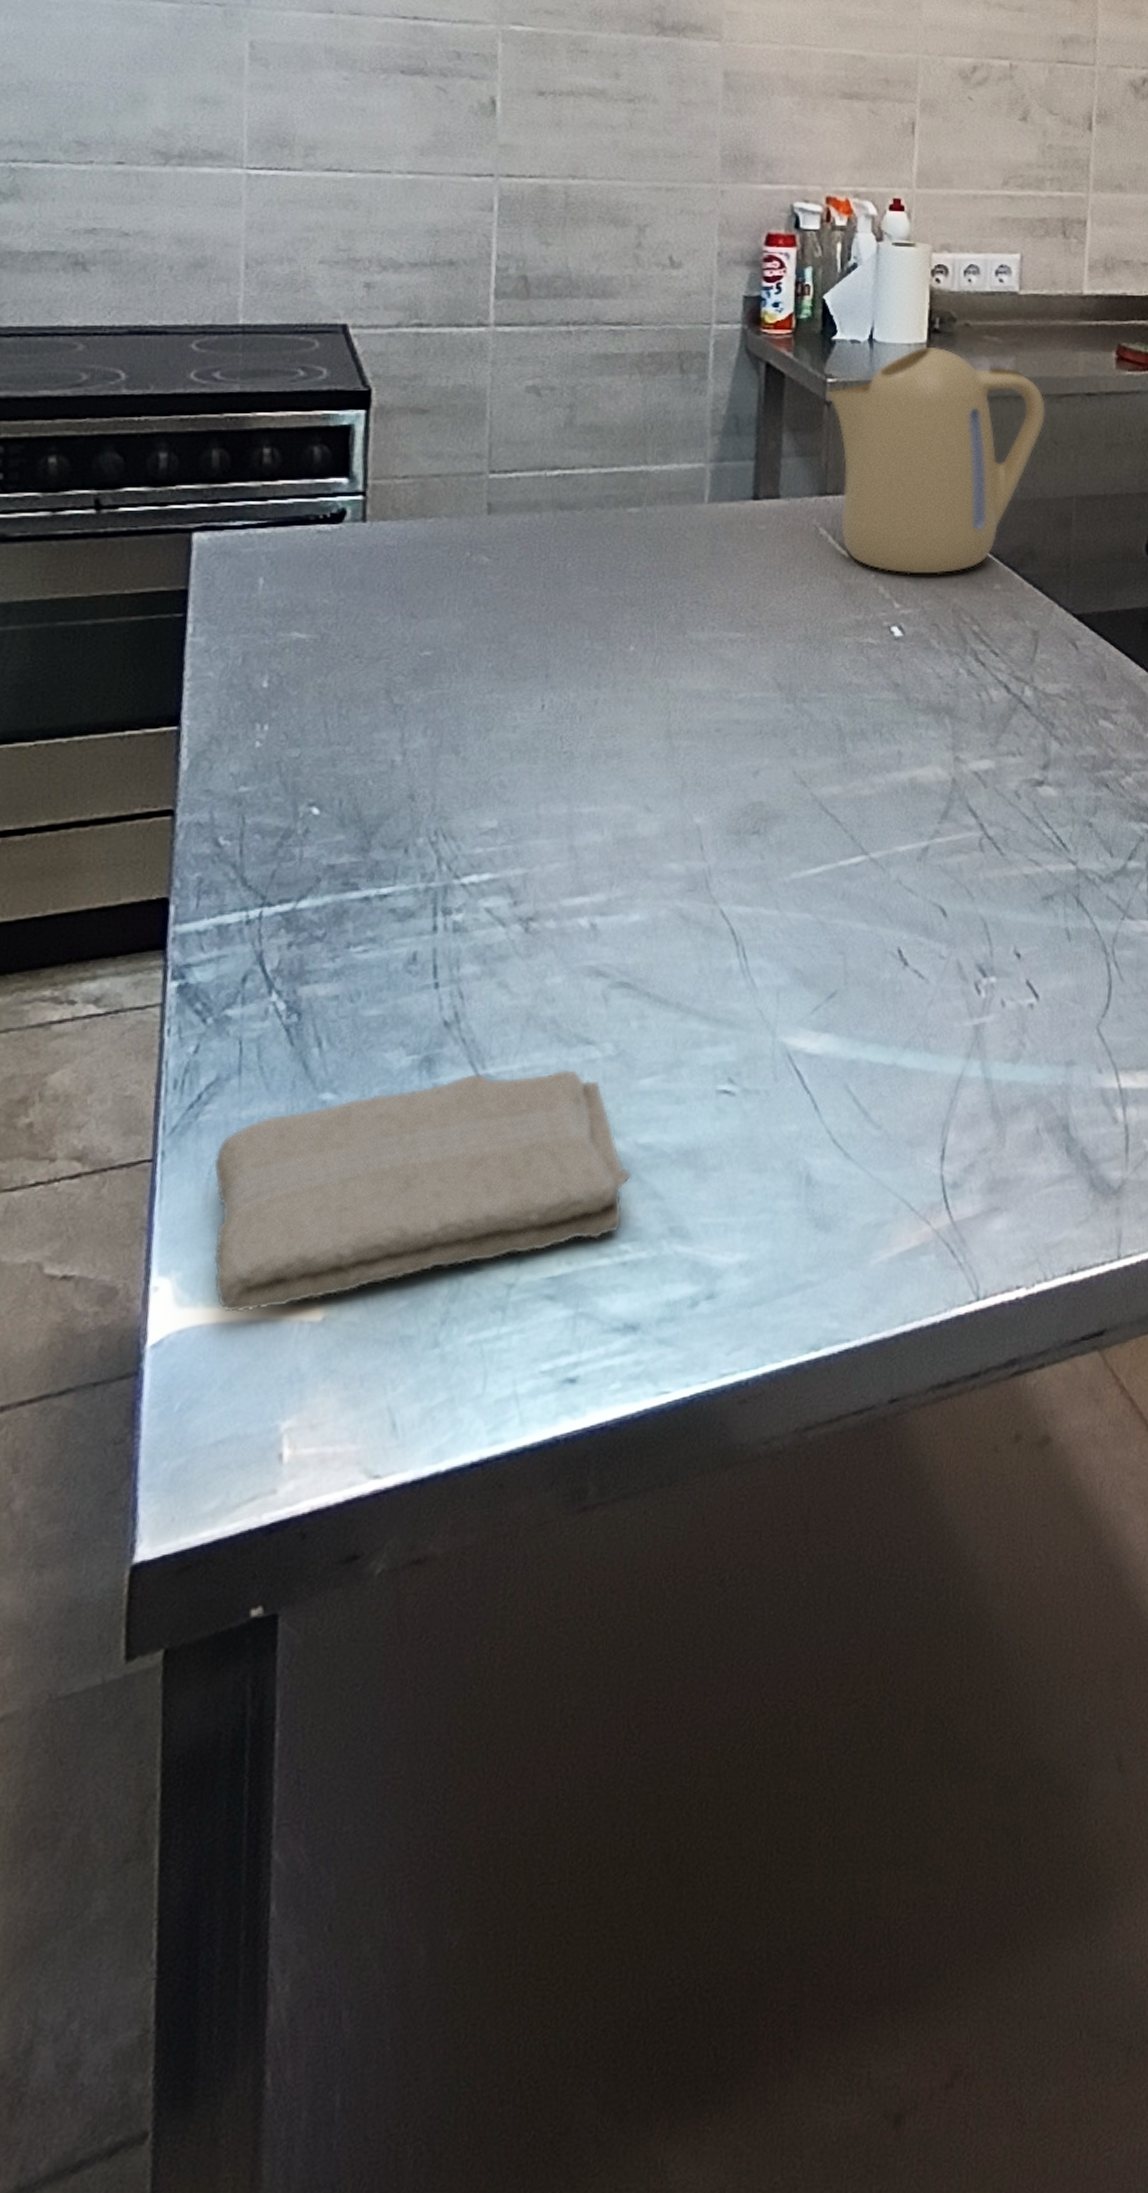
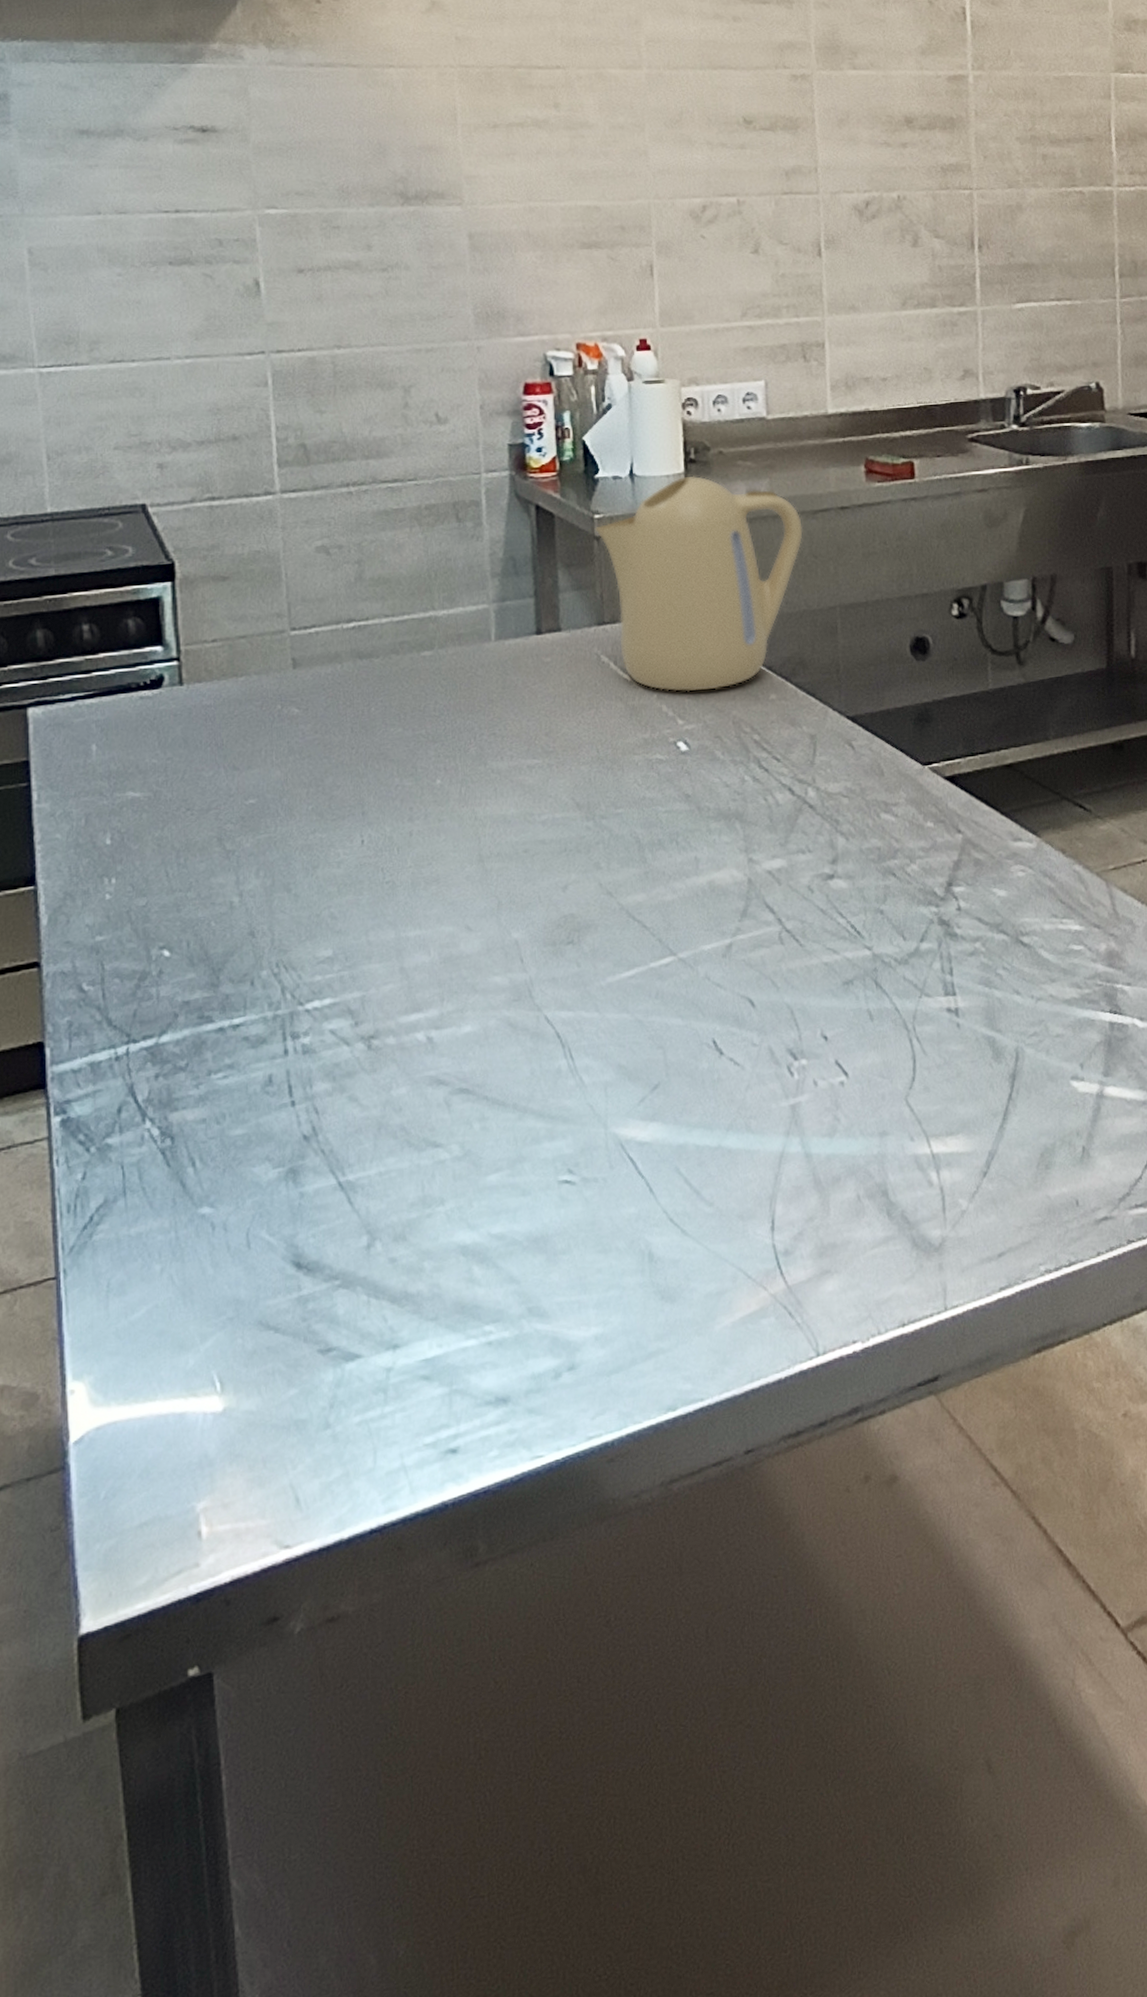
washcloth: present [213,1069,632,1314] -> none [111,1170,489,1410]

